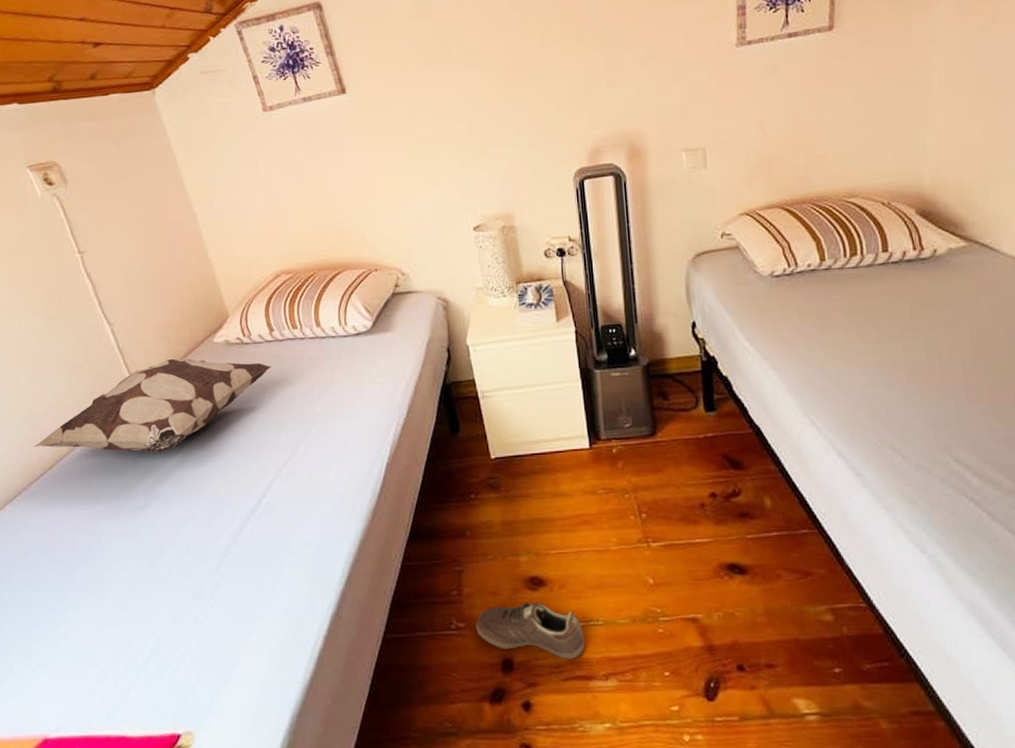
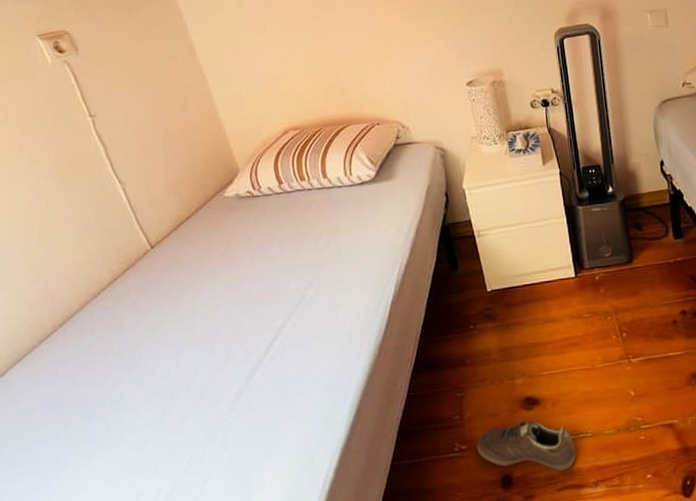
decorative pillow: present [34,358,272,453] -> none [44,212,281,306]

